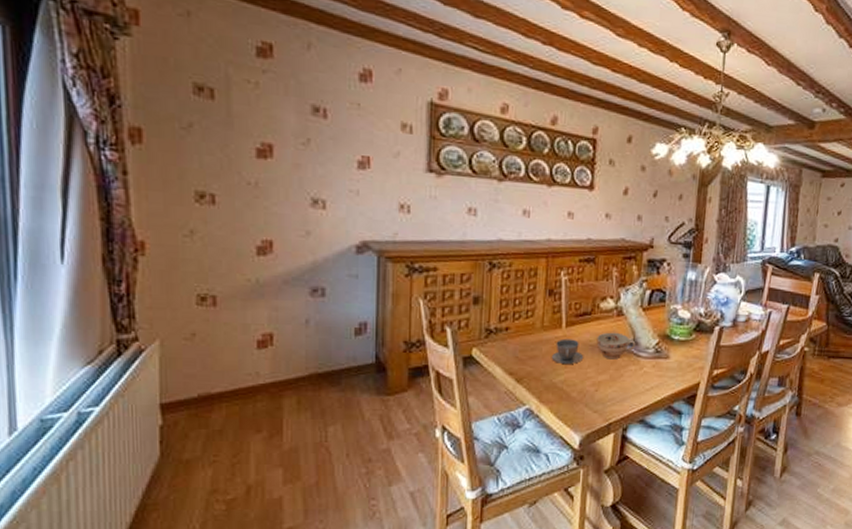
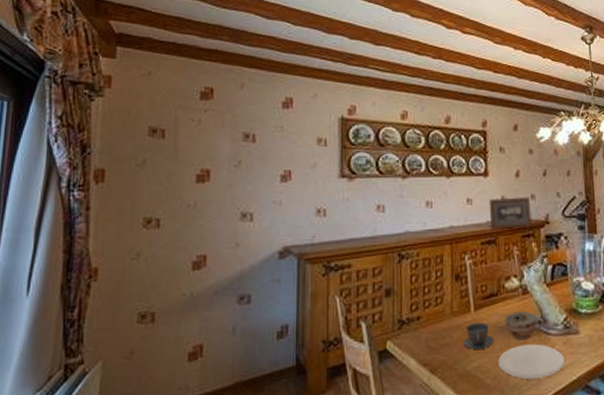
plate: none [585,364,651,397] -> present [498,344,564,380]
picture frame: none [591,215,637,250] -> present [489,196,532,230]

